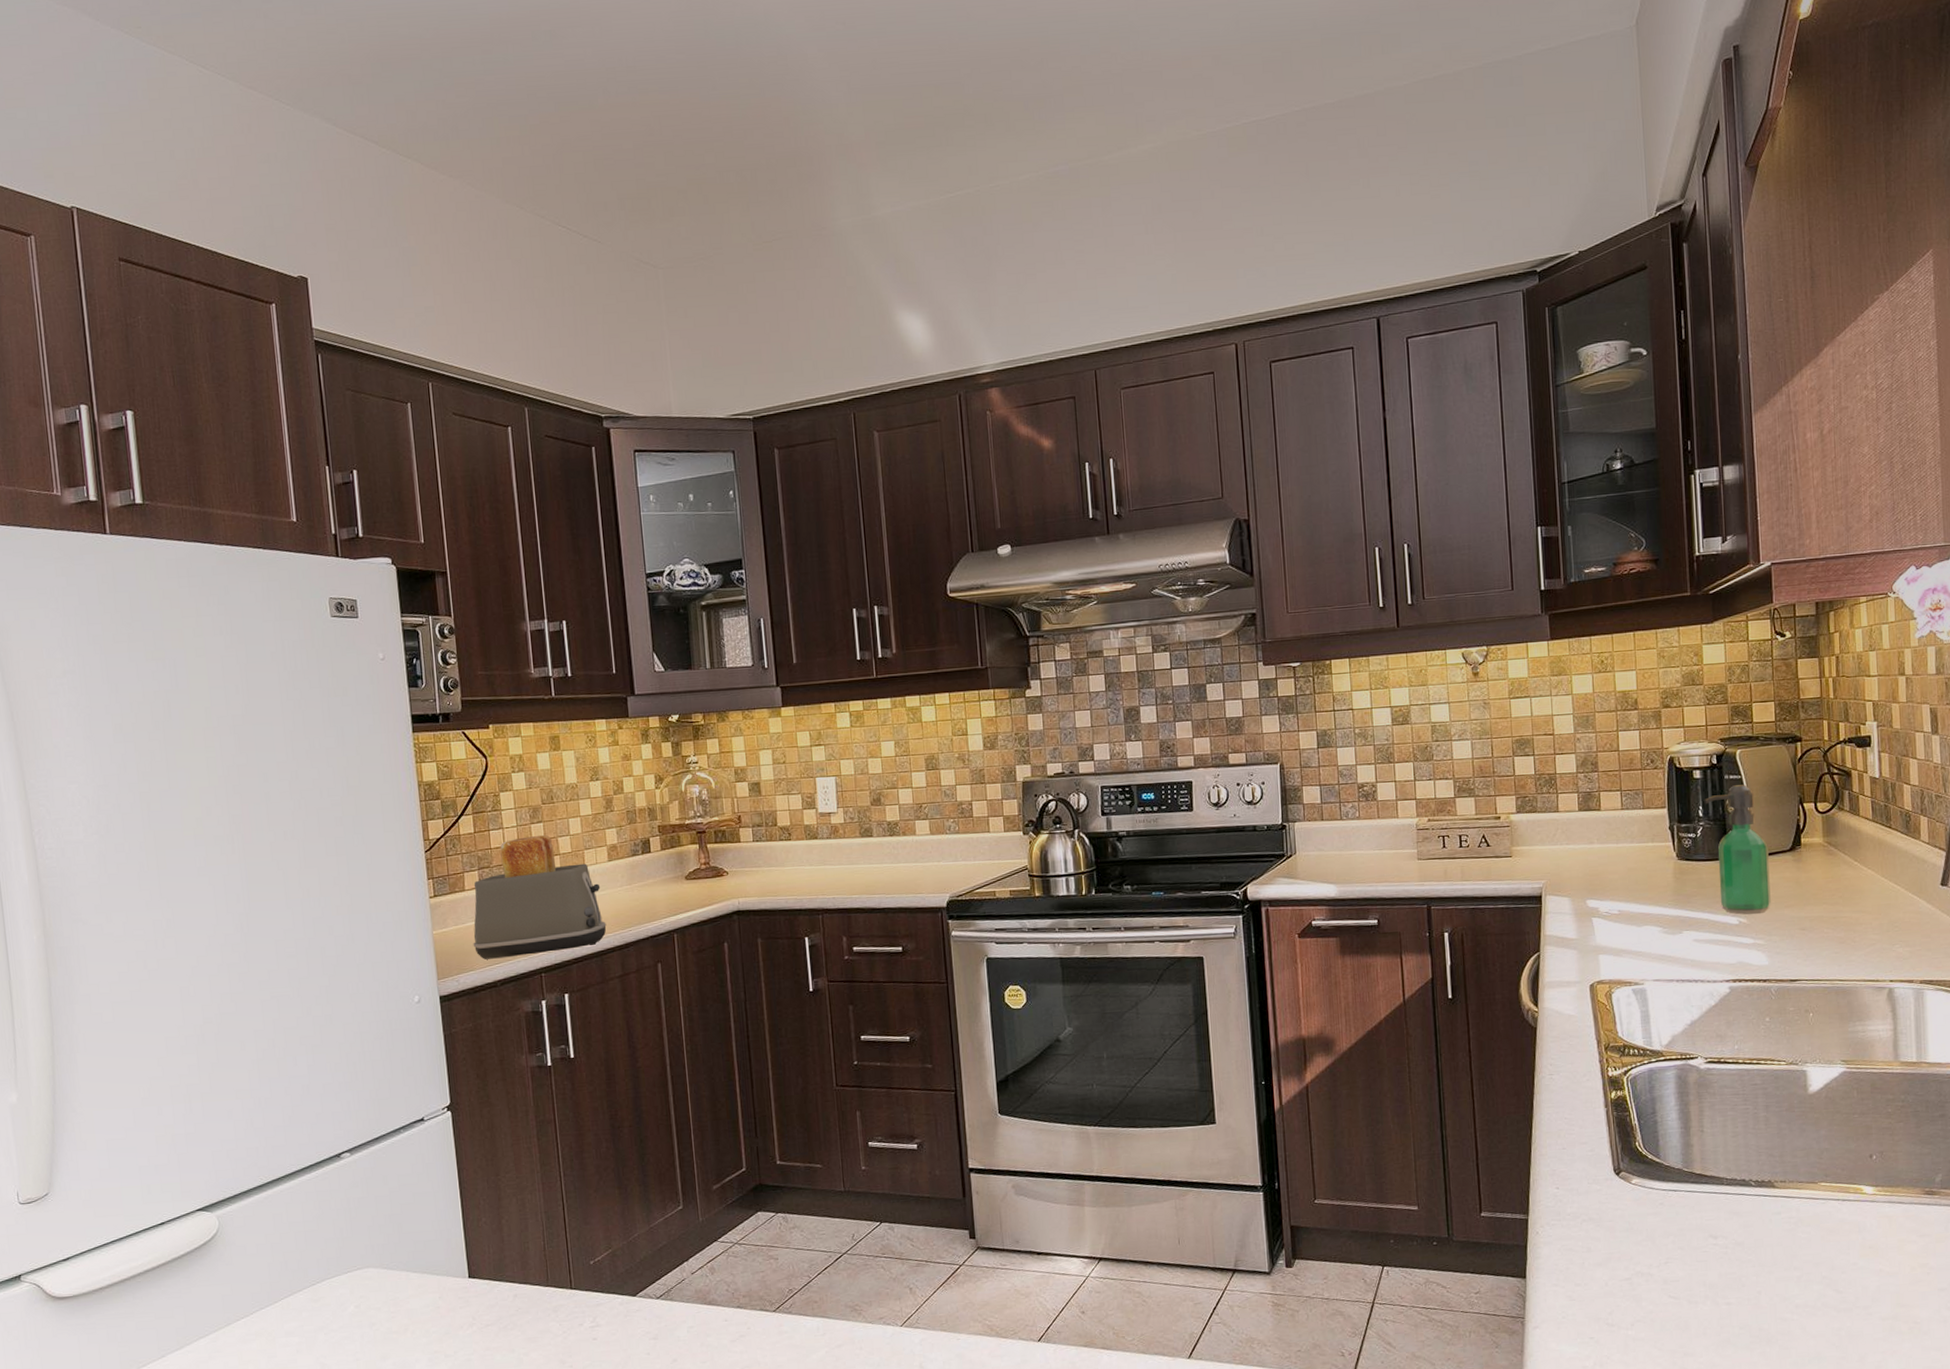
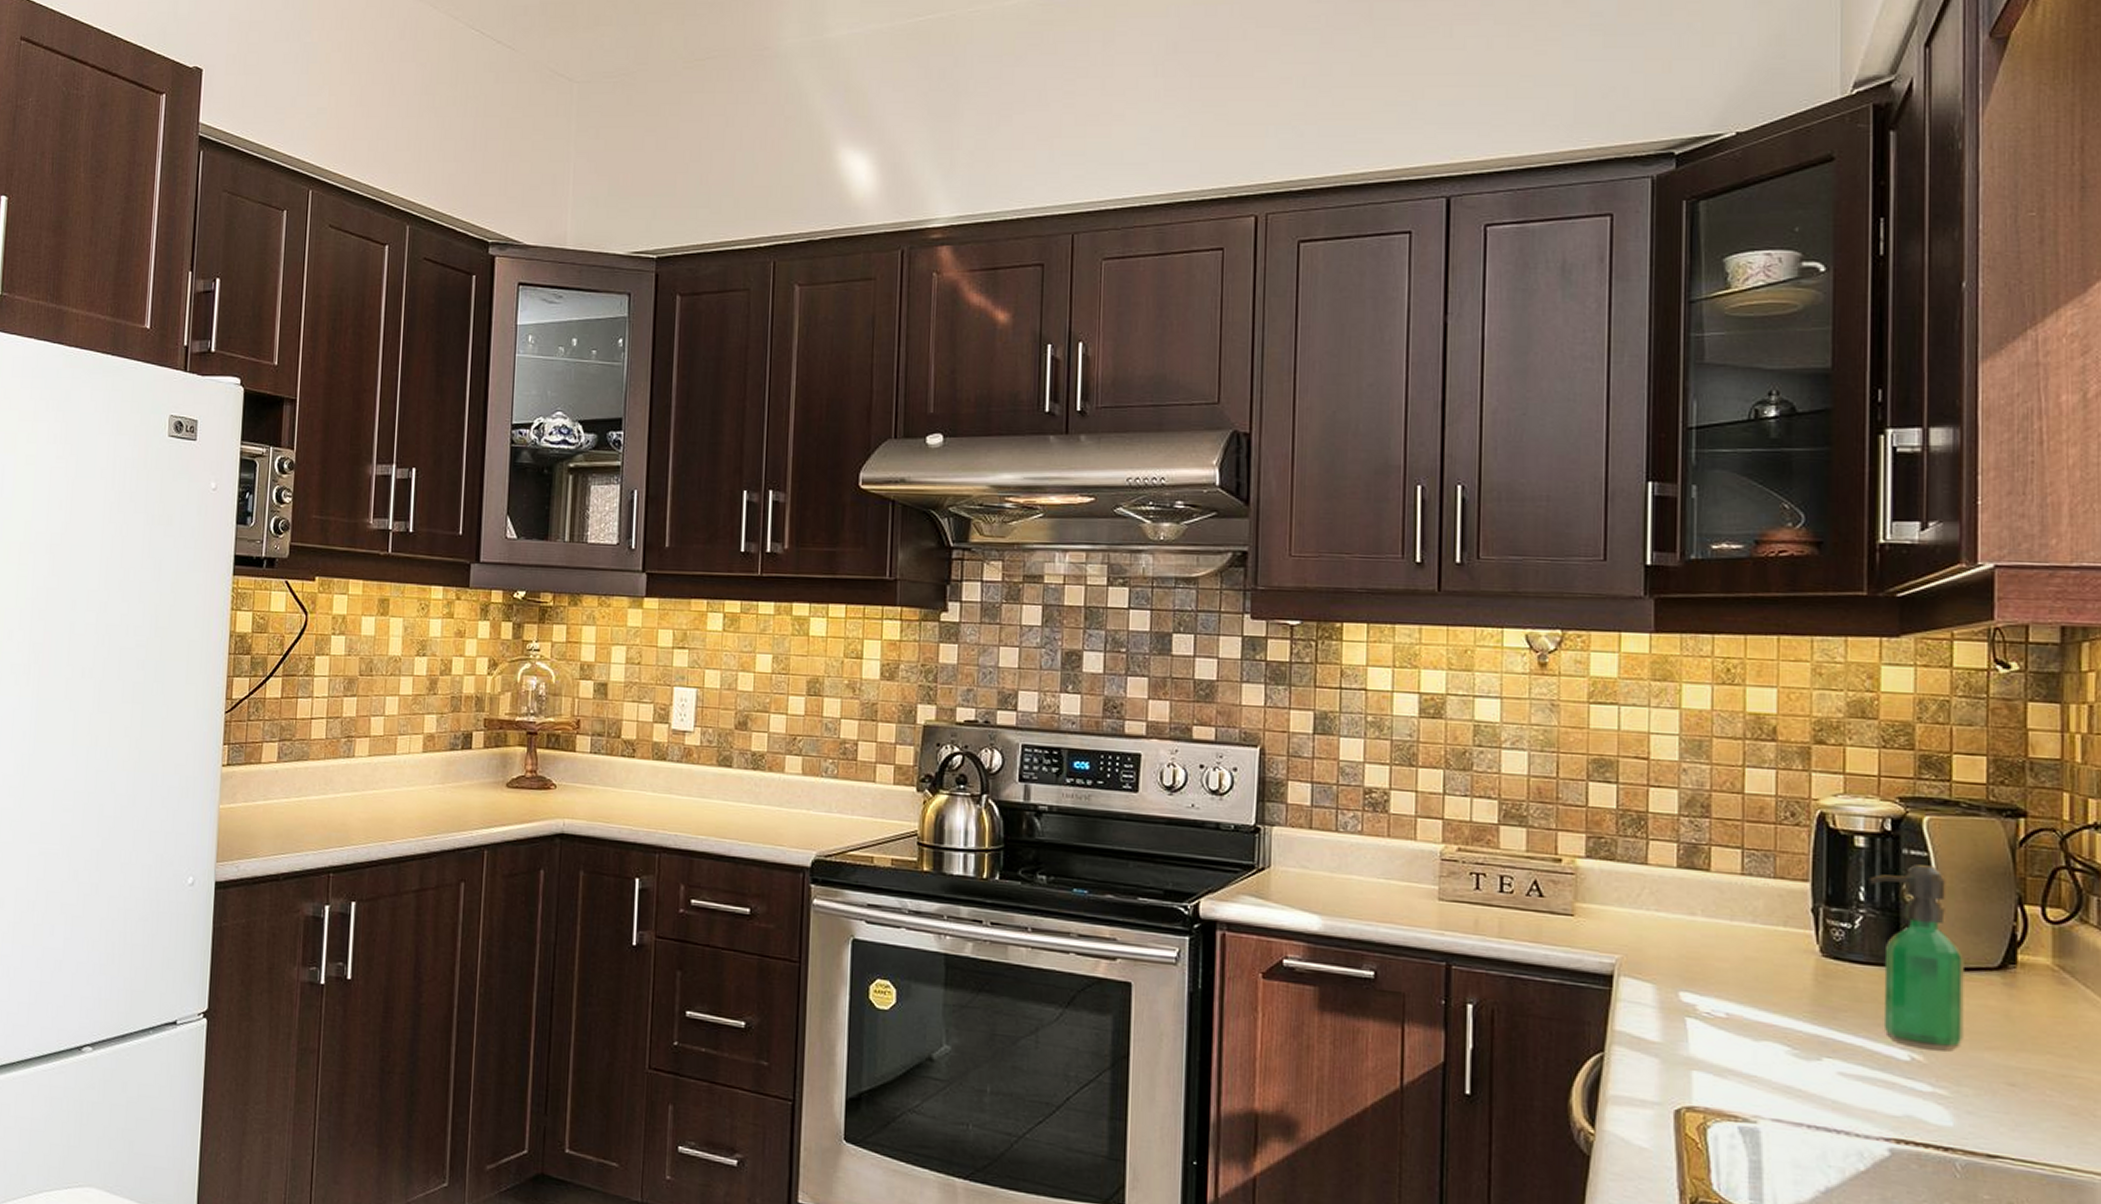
toaster: present [473,834,607,960] -> none [260,710,410,850]

